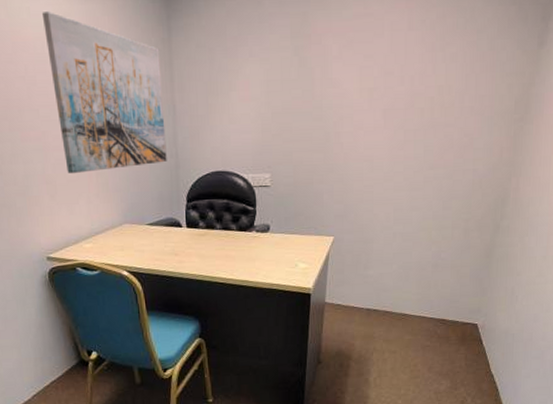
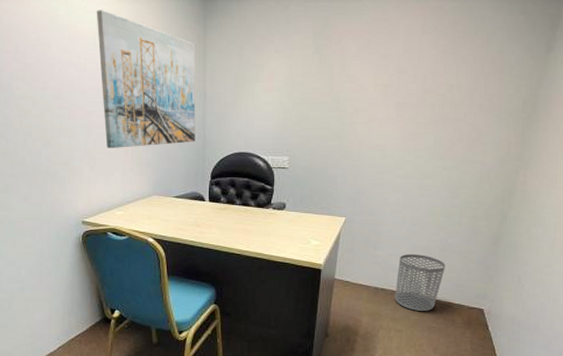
waste bin: none [388,271,438,330] -> present [395,254,445,311]

